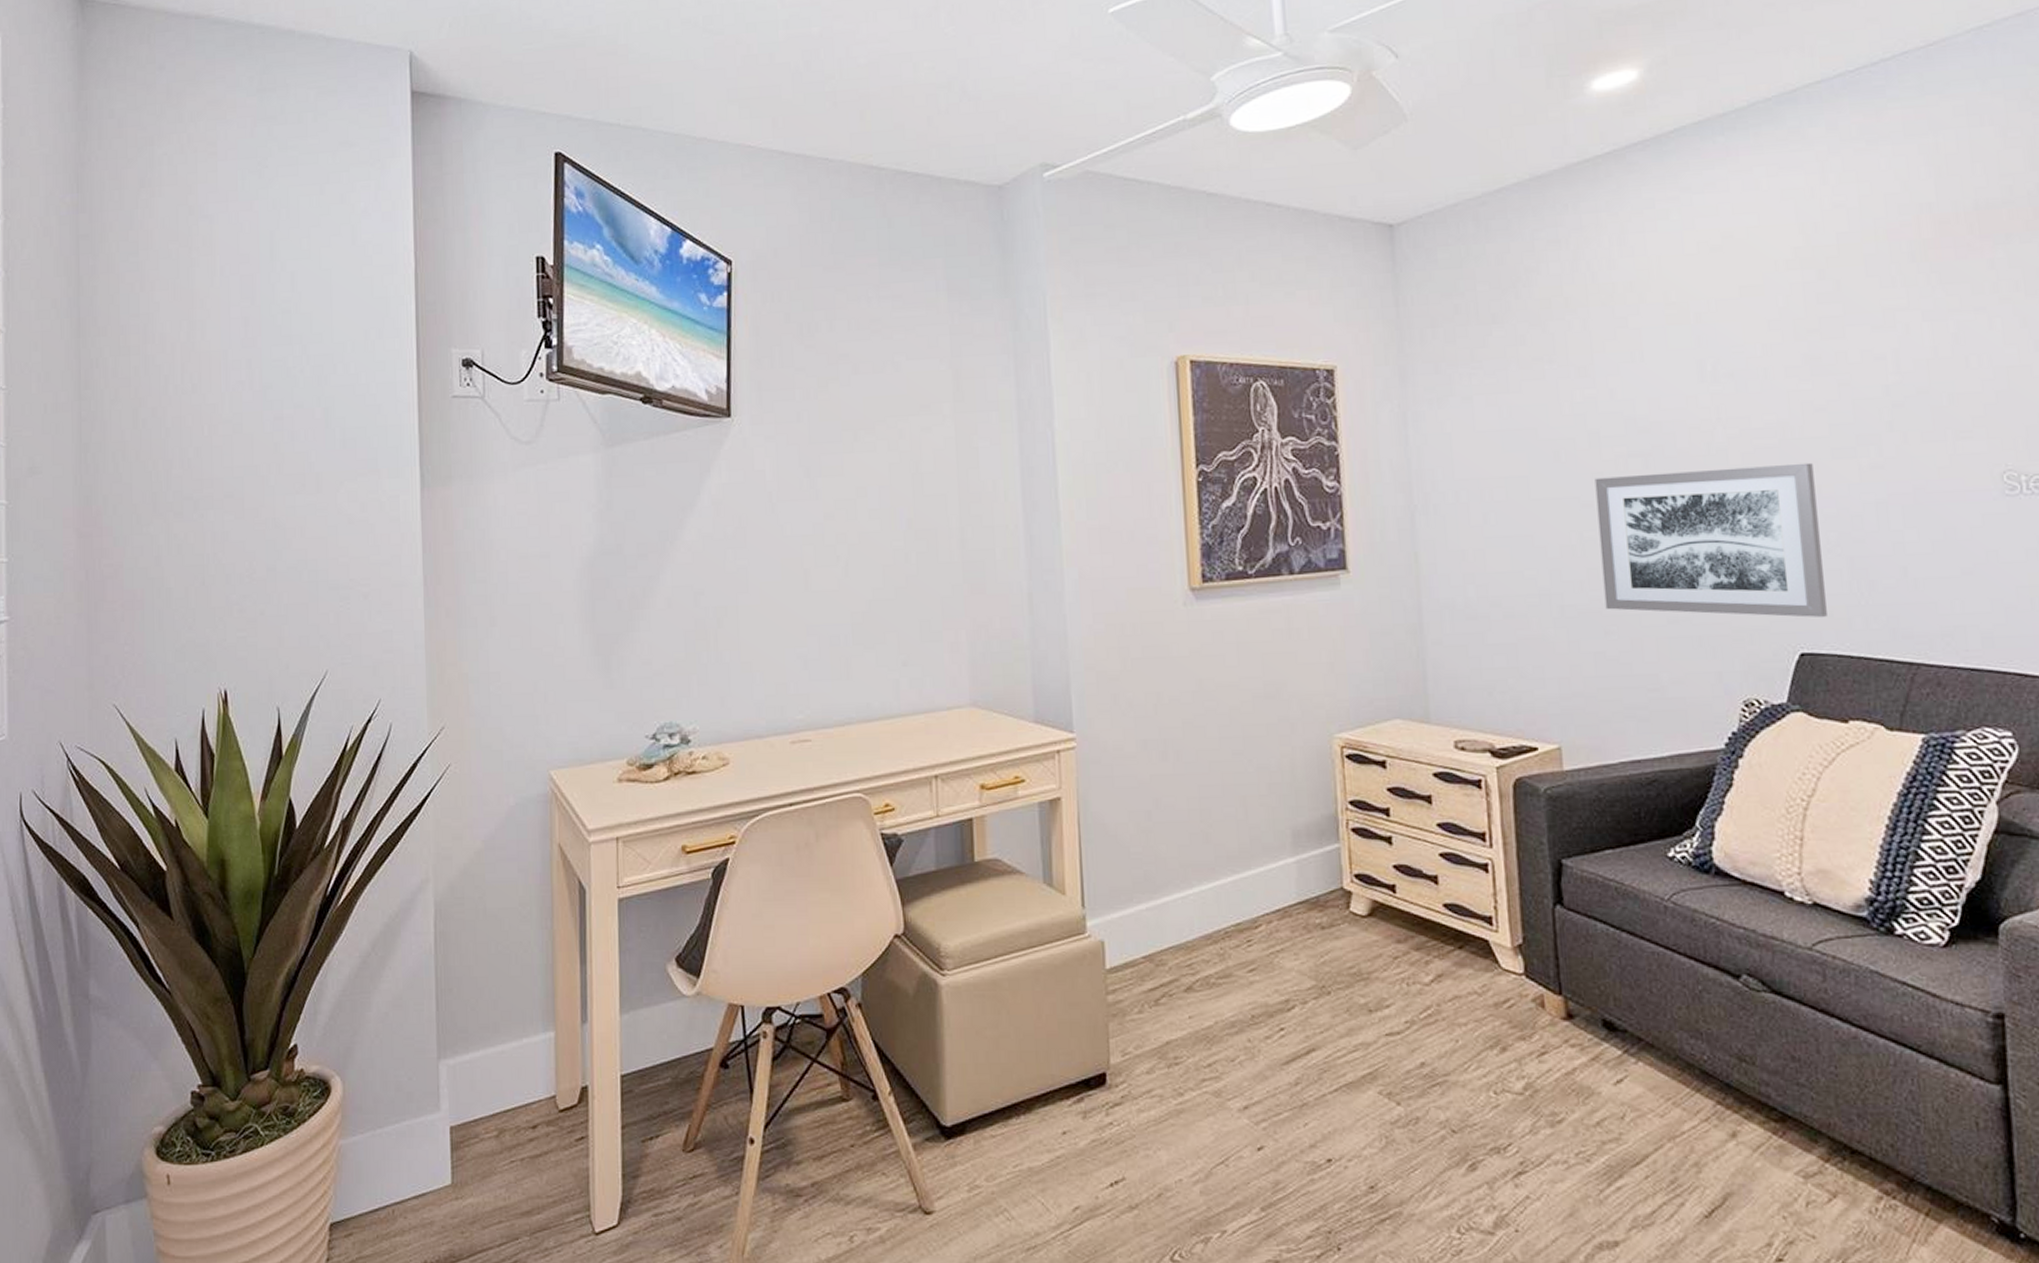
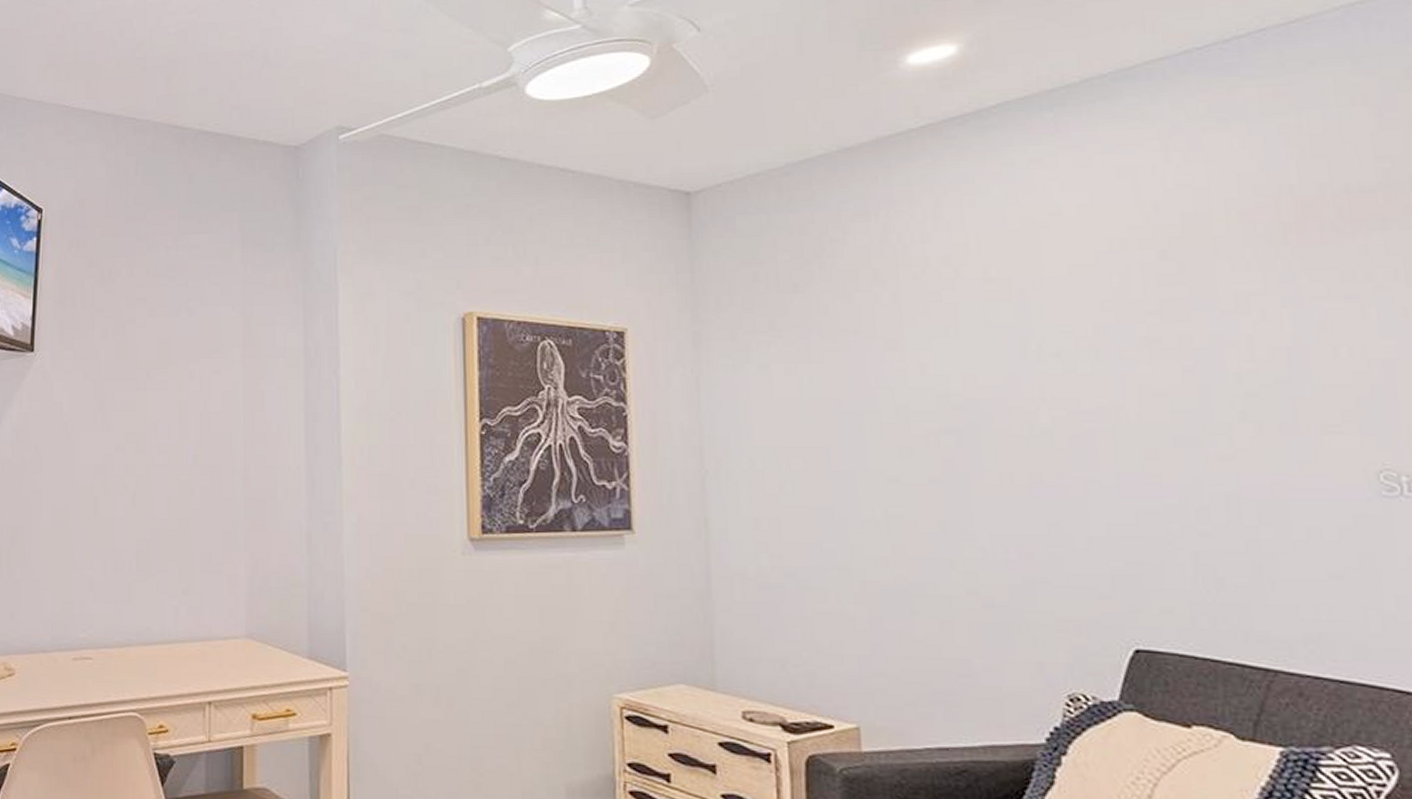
wall art: present [1594,462,1827,618] -> none [902,449,1167,613]

